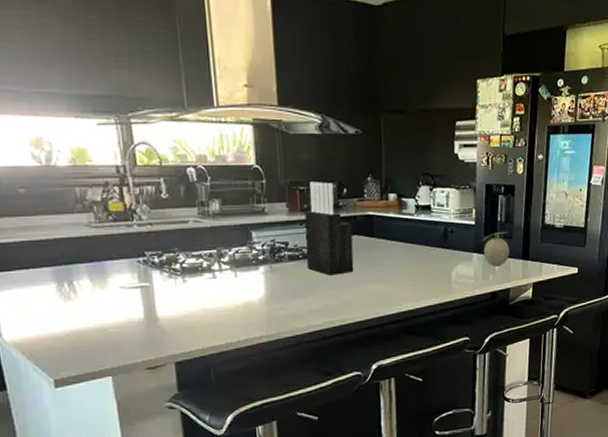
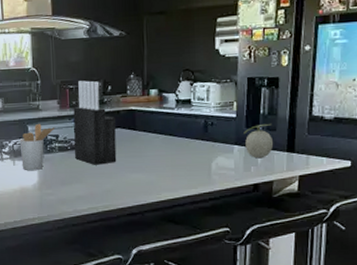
utensil holder: none [241,228,284,283] -> present [19,123,55,171]

